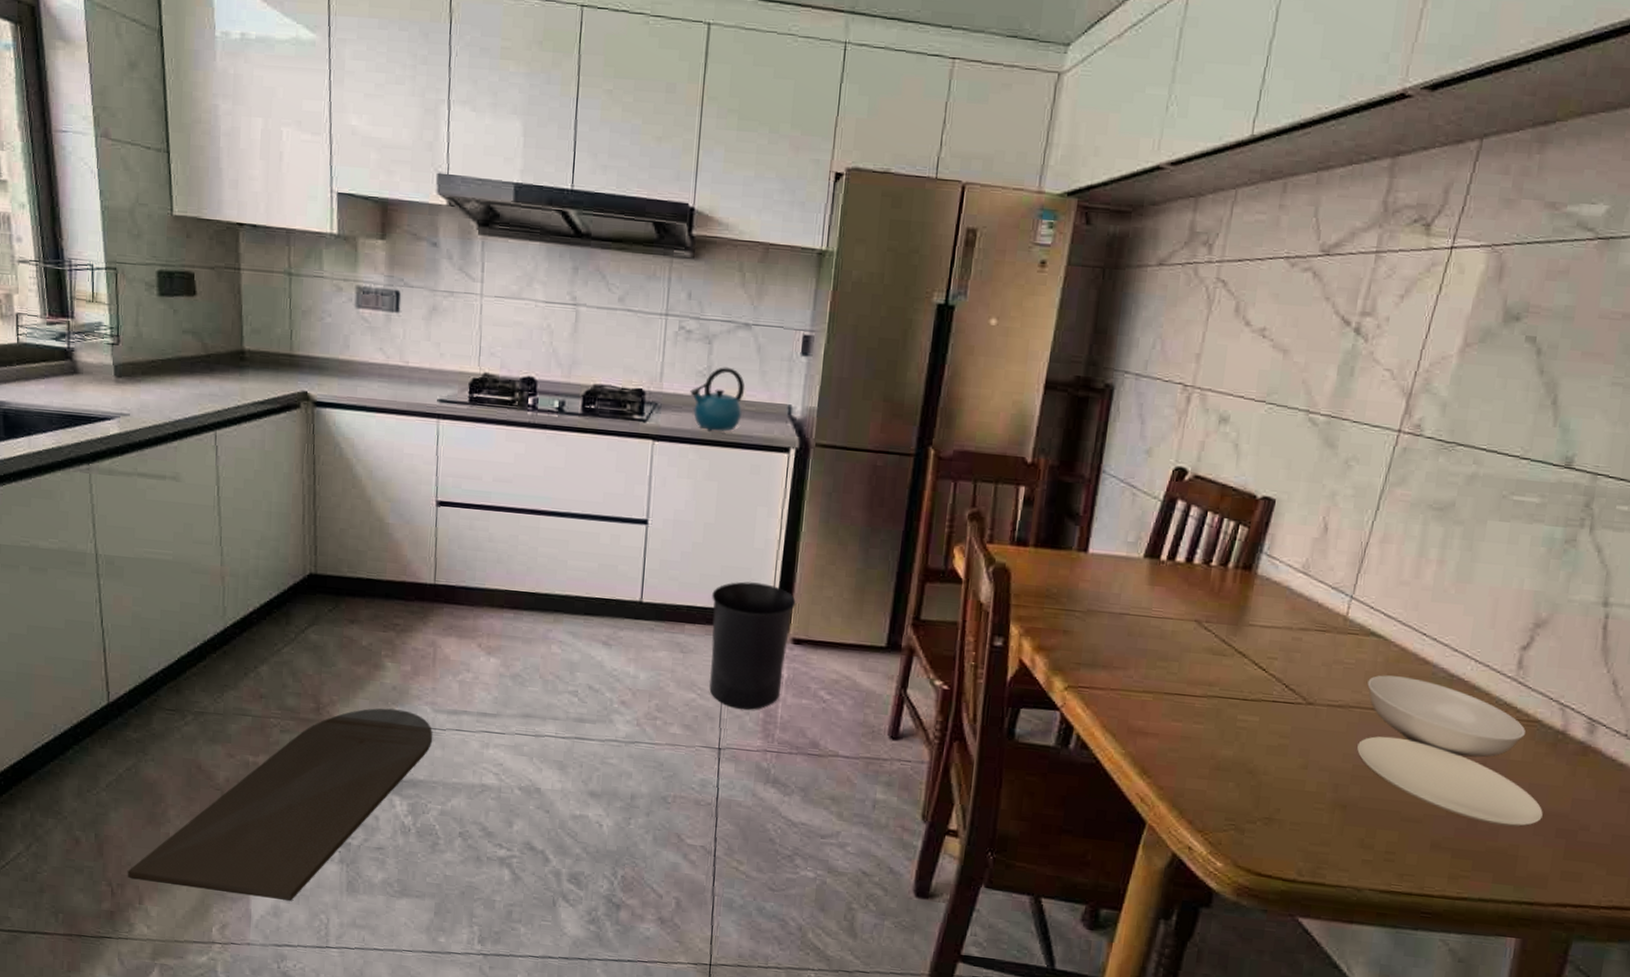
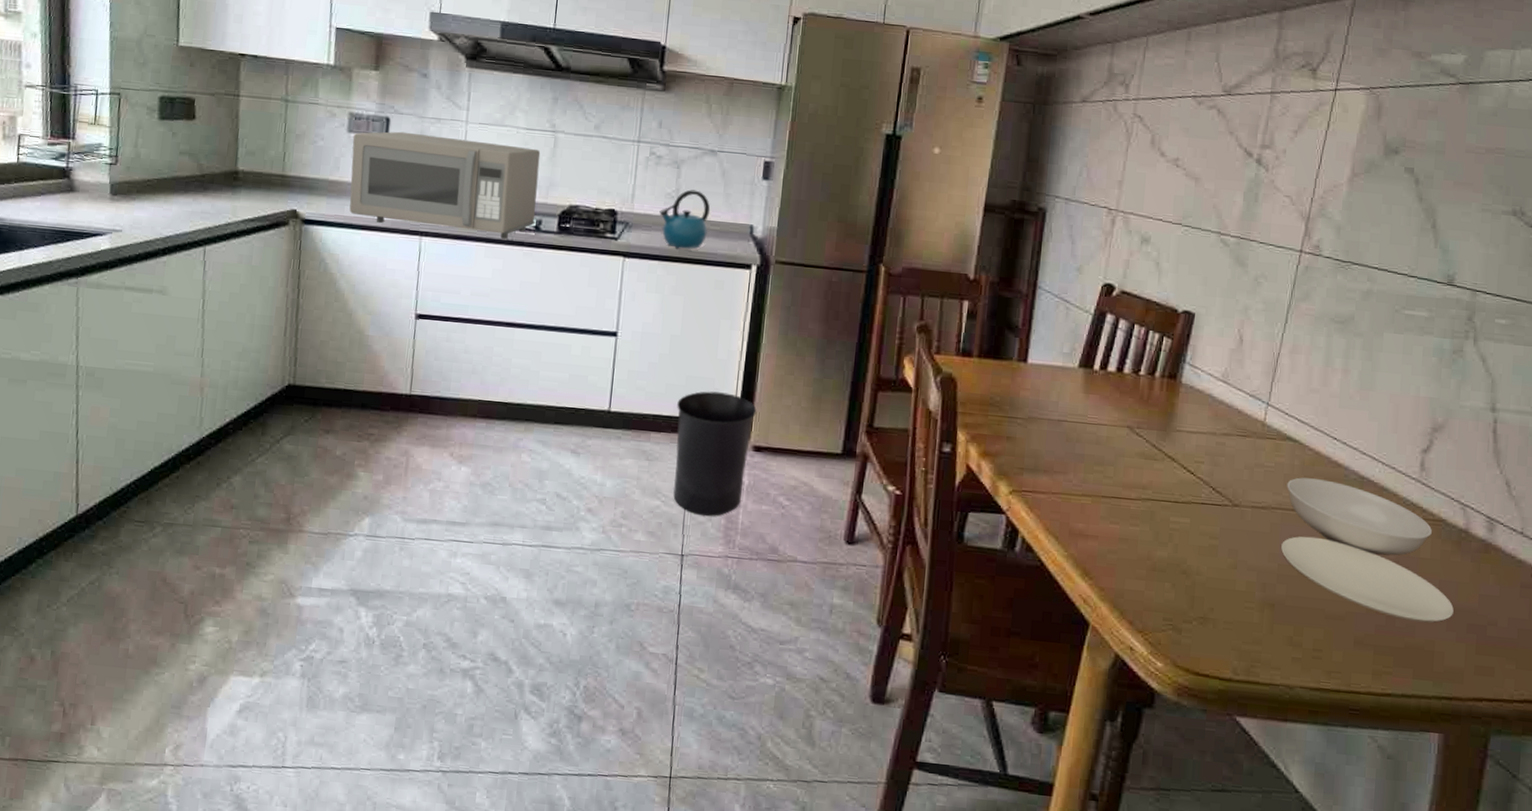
door mat: present [127,708,432,901] -> none [81,517,401,718]
microwave: none [361,306,562,422] -> present [349,131,541,239]

